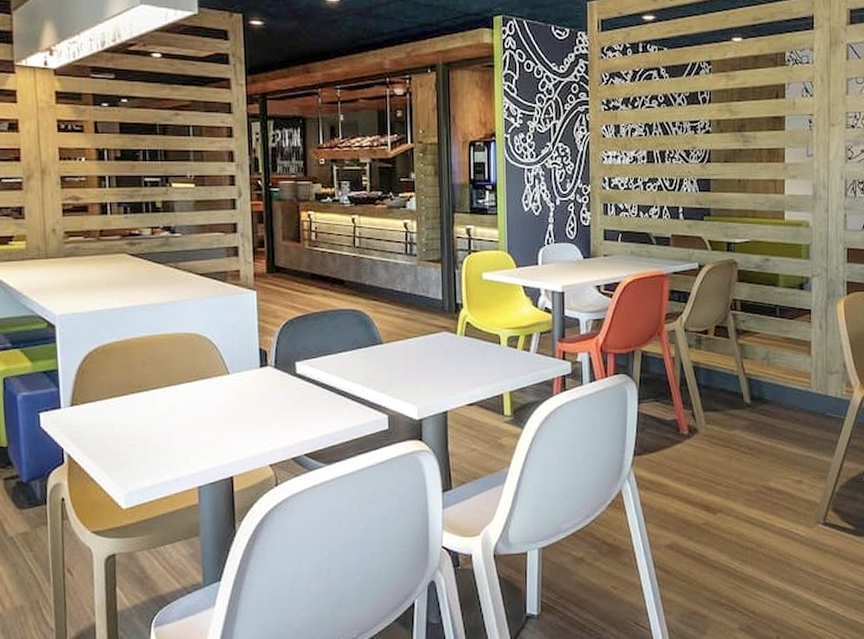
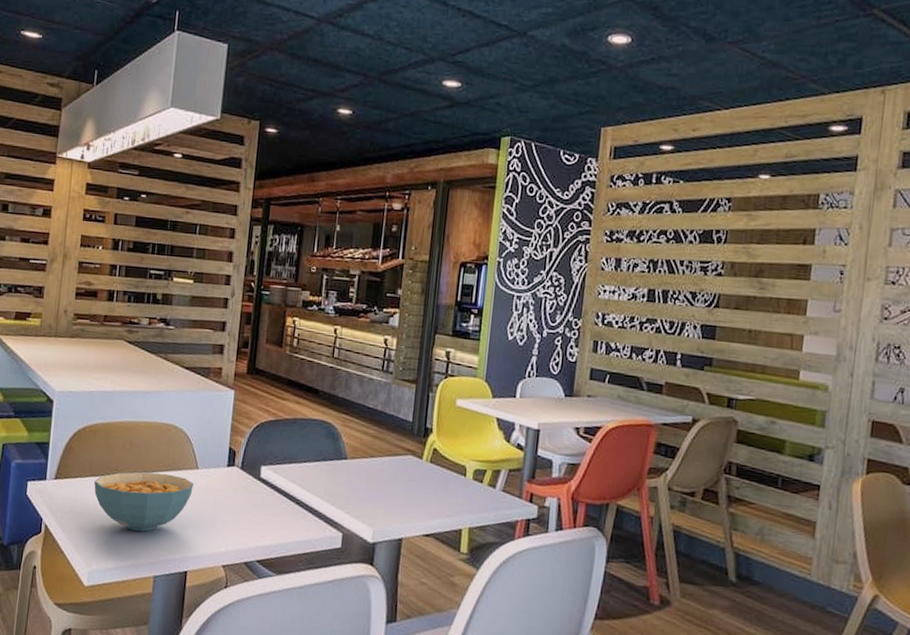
cereal bowl: none [117,383,227,445] -> present [94,471,193,532]

